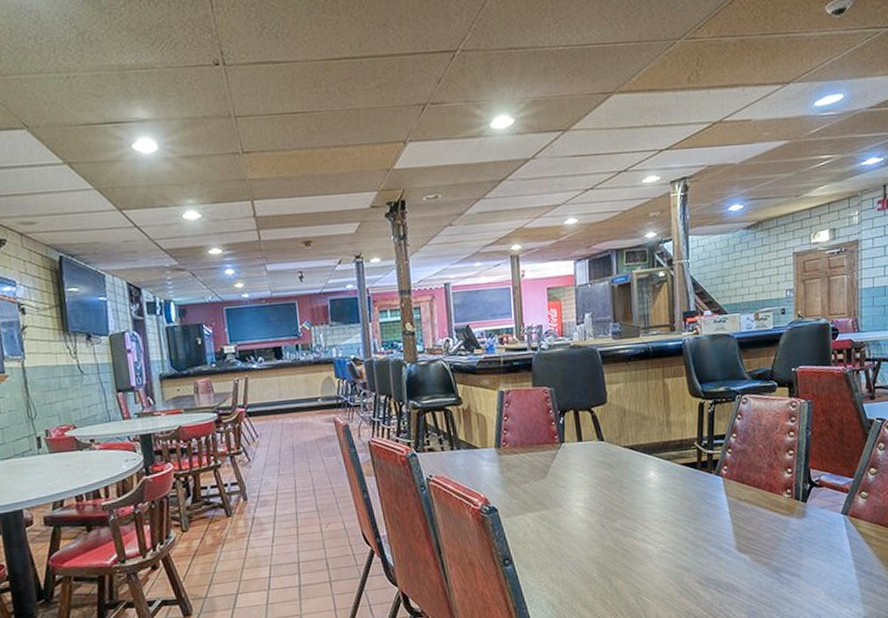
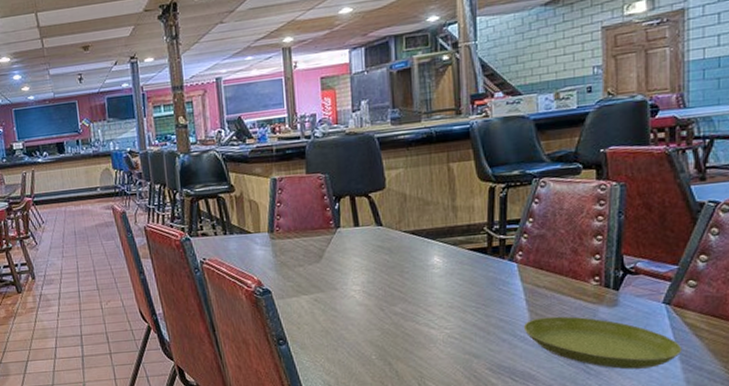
saucer: none [727,528,857,577] -> present [523,316,683,369]

